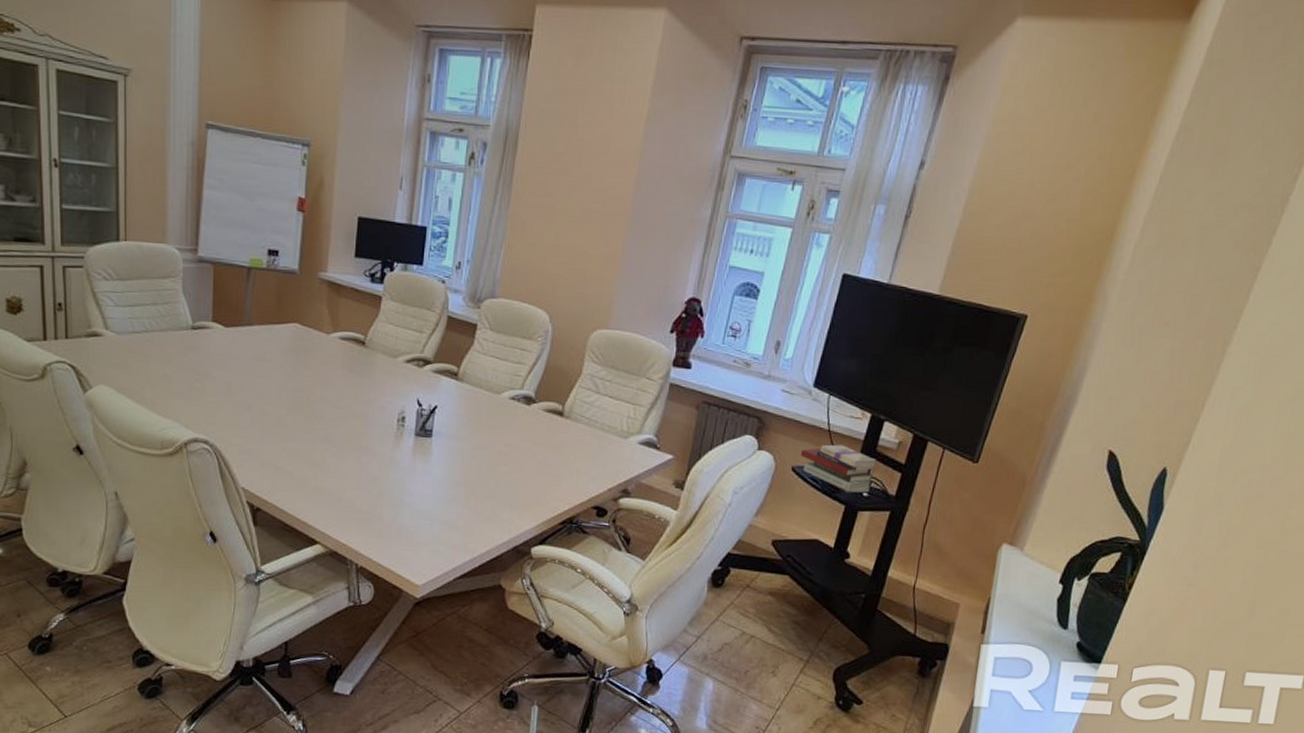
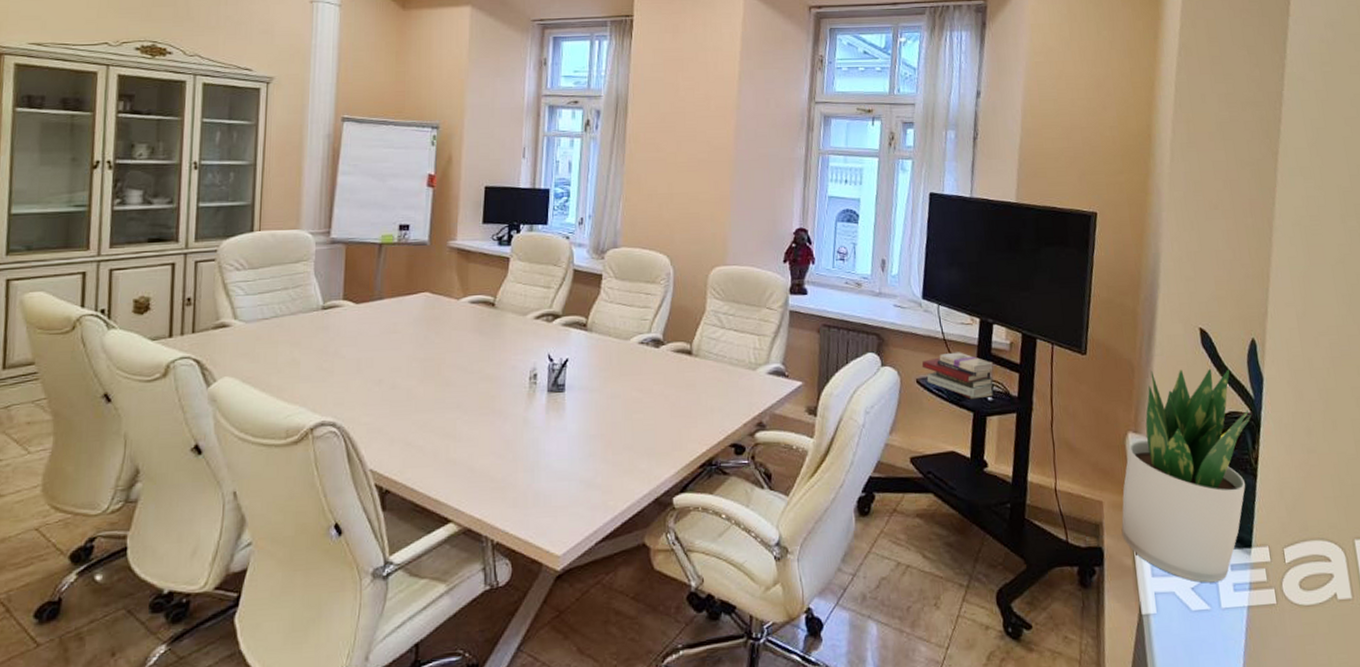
planter: none [971,488,1140,689] -> present [1121,368,1251,583]

